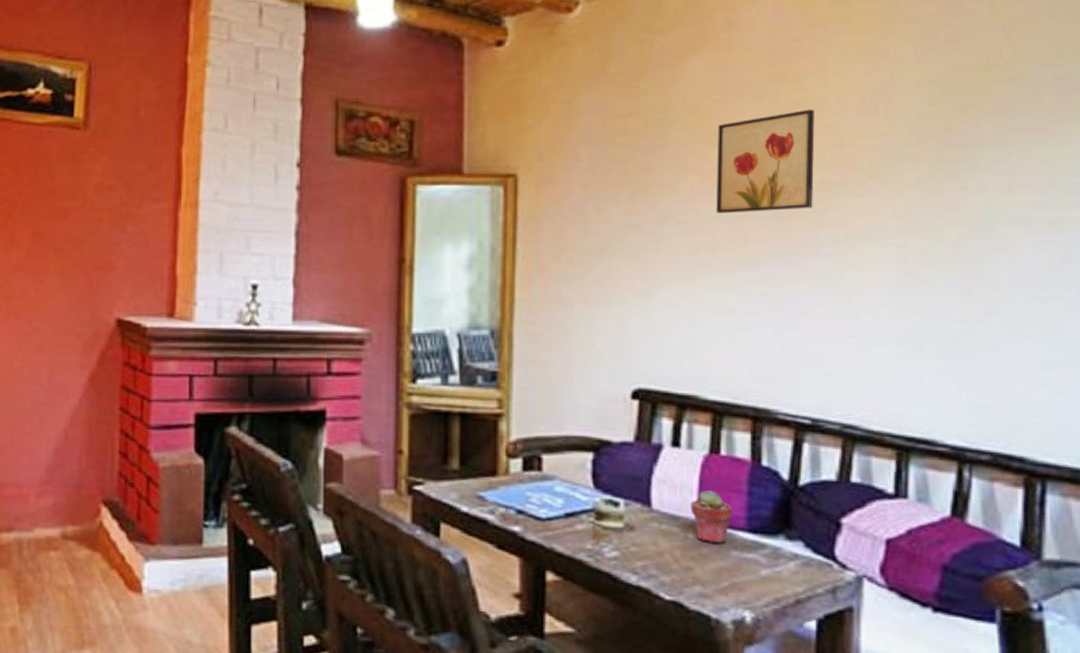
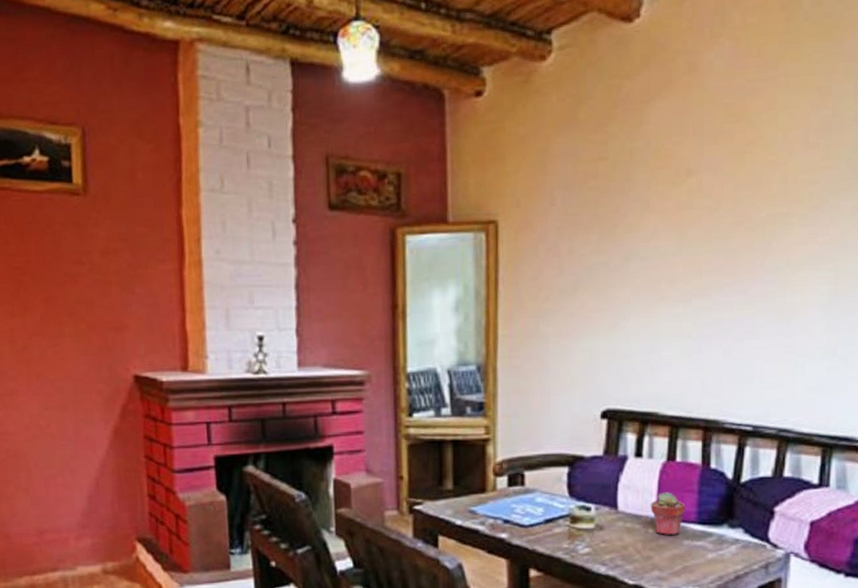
wall art: present [715,109,815,214] -> none [675,147,764,249]

